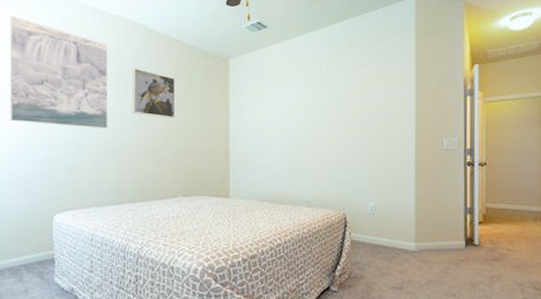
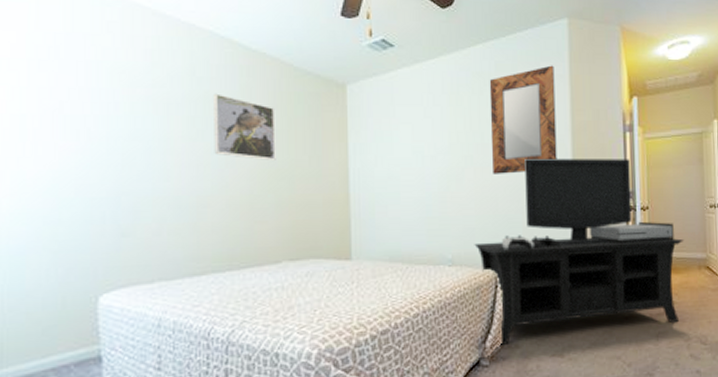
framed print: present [10,16,108,128] -> none [21,17,180,174]
media console: none [328,118,521,275] -> present [474,158,684,345]
home mirror: none [344,39,402,132] -> present [489,65,557,174]

